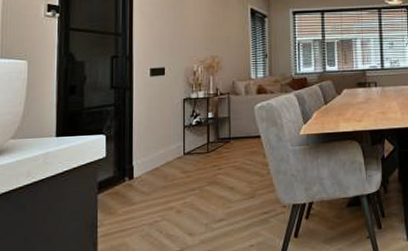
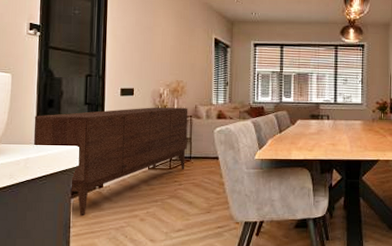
sideboard: none [53,84,226,214] -> present [33,107,188,217]

